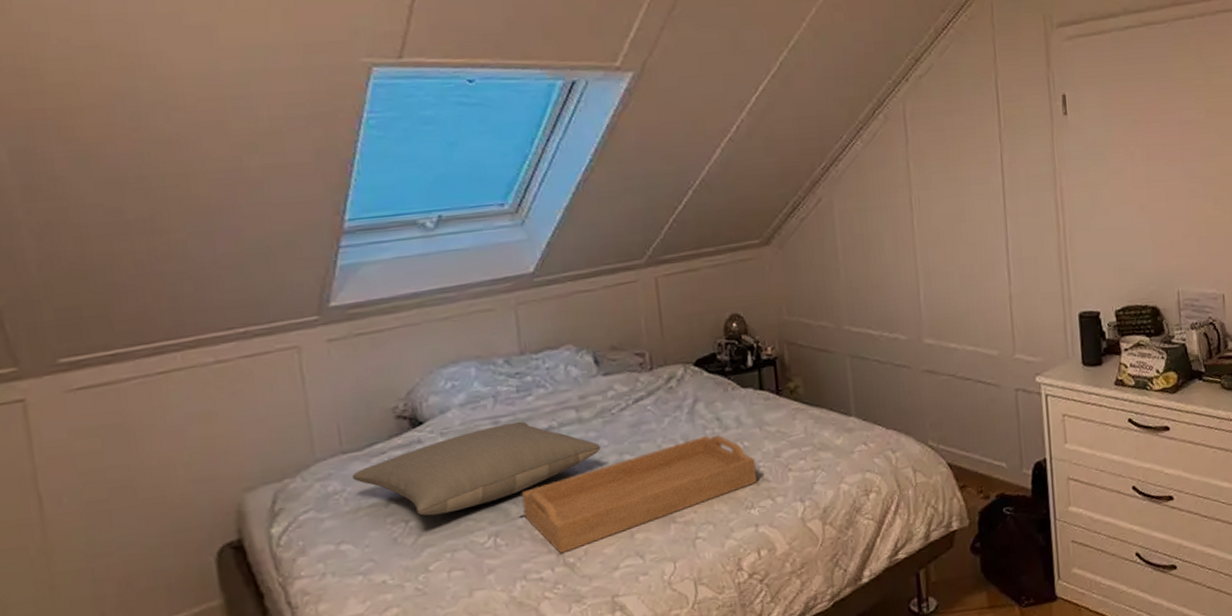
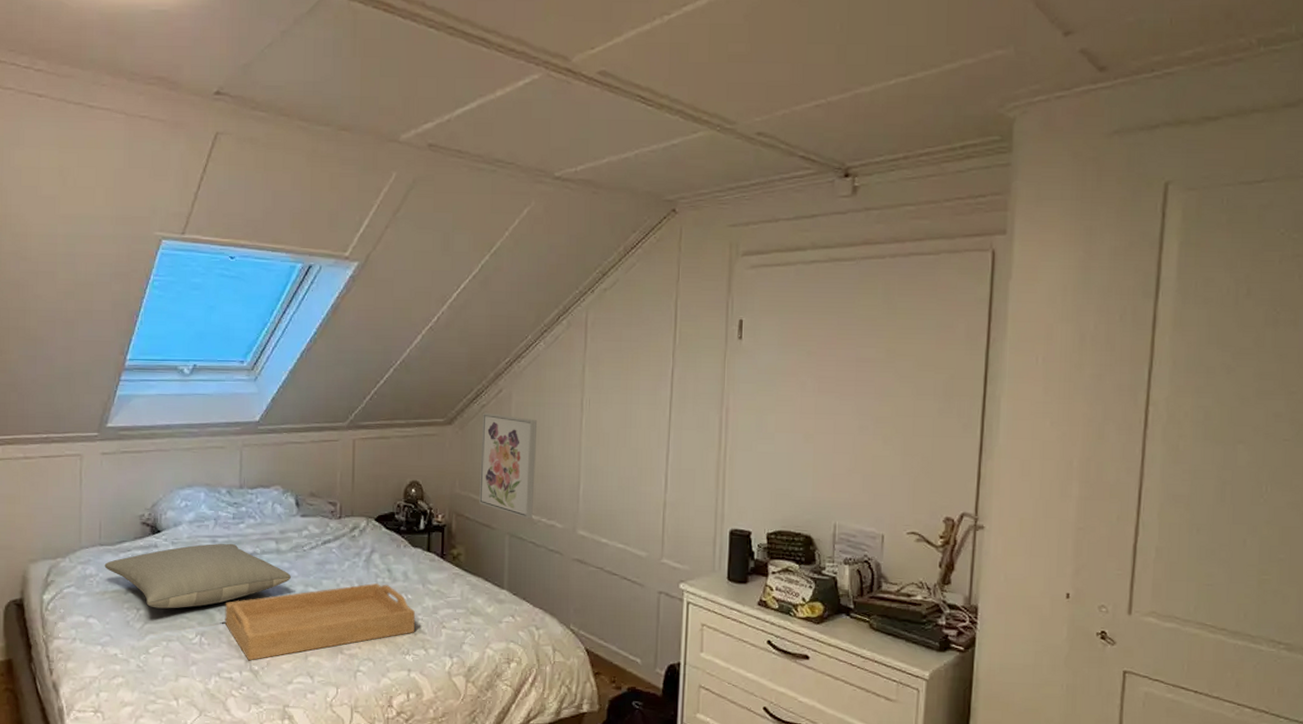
wall art: none [803,225,873,336] -> present [479,412,538,519]

